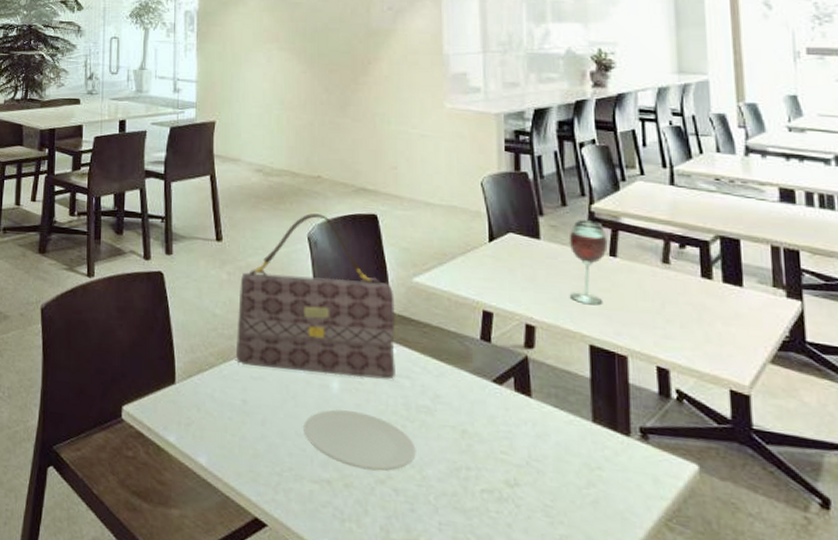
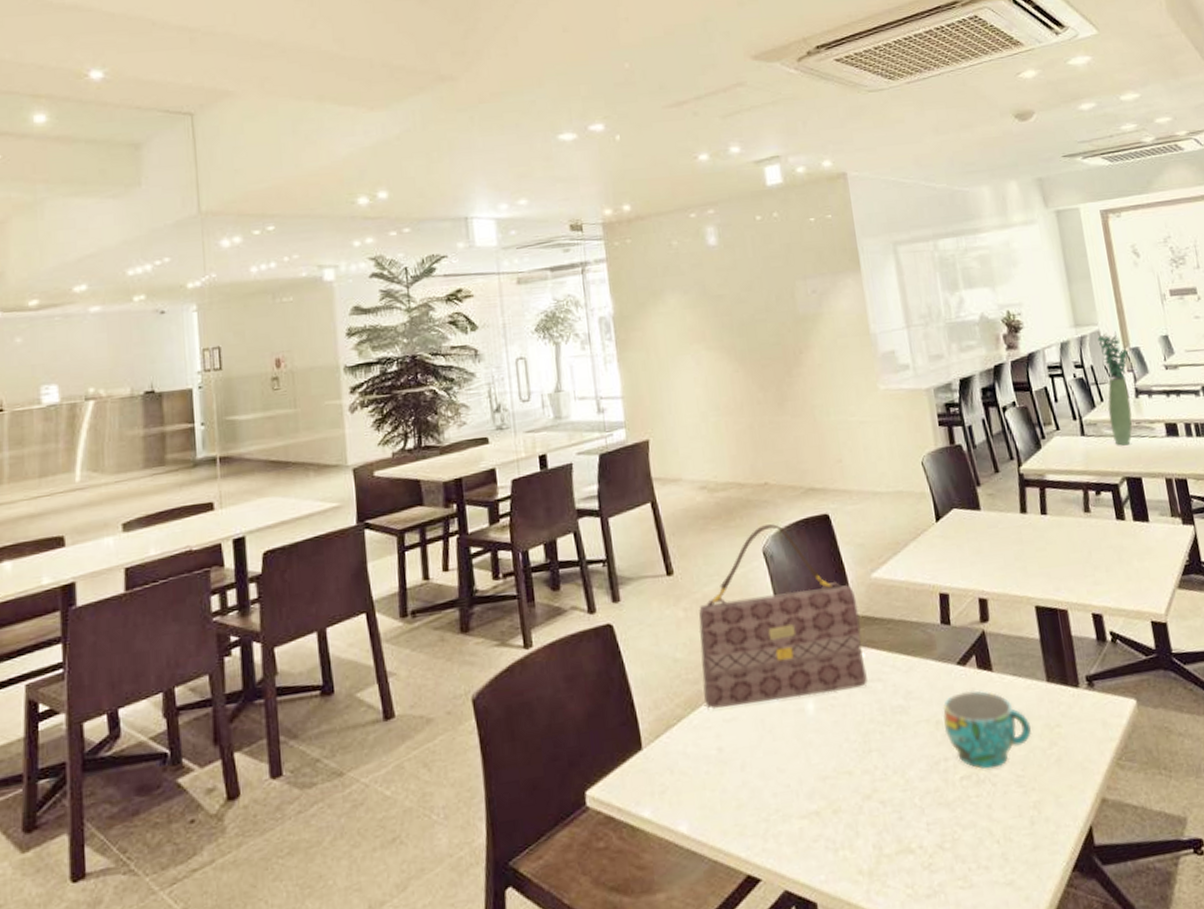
plate: present [303,409,416,471] -> none [784,729,897,790]
cup: none [470,408,567,492] -> present [942,690,1031,769]
wineglass: present [568,220,608,305] -> none [1005,482,1040,567]
vase: none [704,81,743,203] -> present [1097,331,1132,446]

